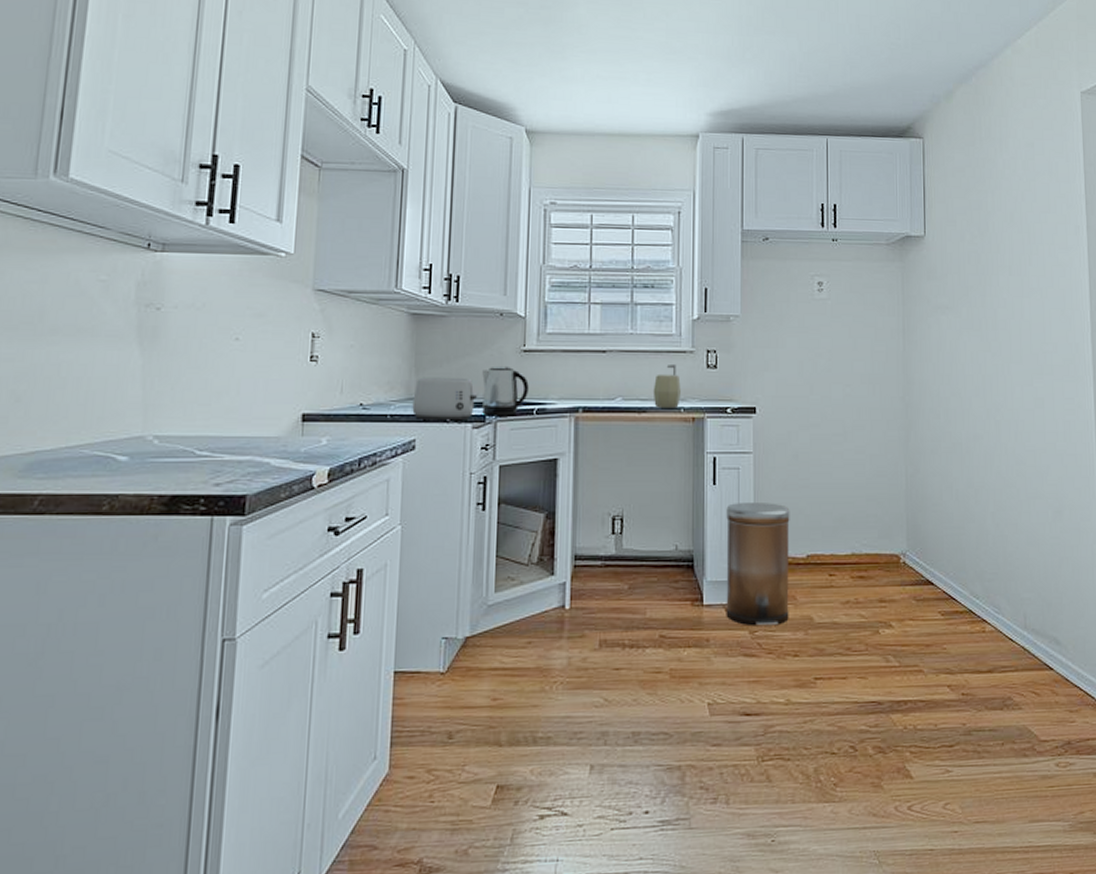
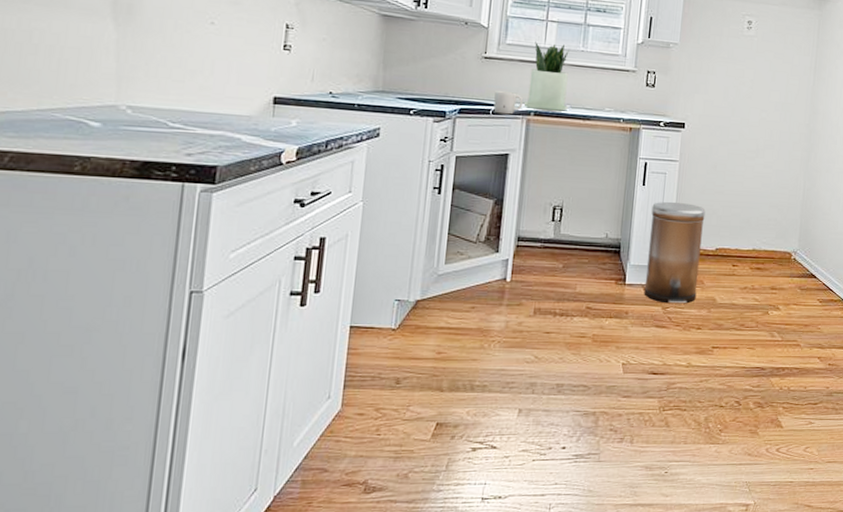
toaster: present [412,377,478,422] -> none [378,73,440,116]
kettle: present [482,365,529,416] -> none [443,68,487,114]
mug: none [537,387,570,414] -> present [493,91,524,115]
planter: none [570,327,621,406] -> present [523,41,569,112]
soap dispenser: present [653,363,681,408] -> none [597,80,623,118]

